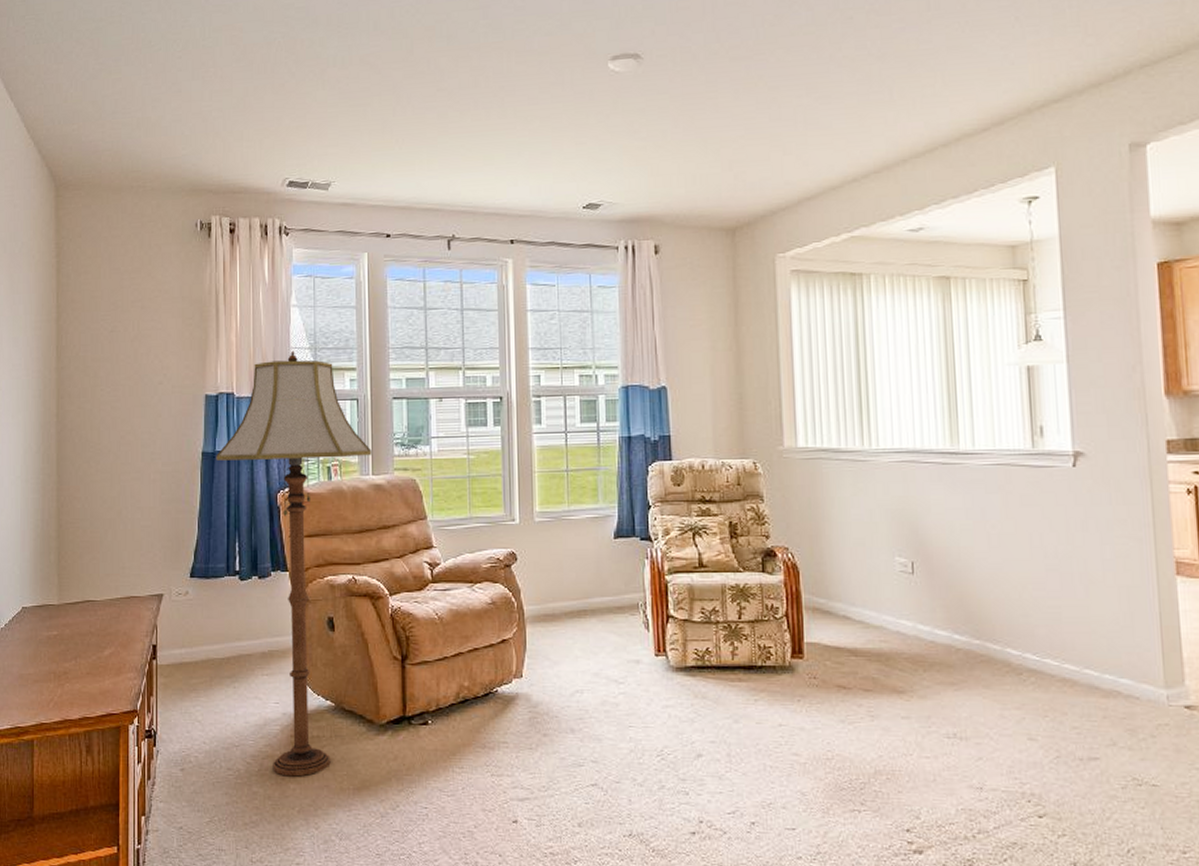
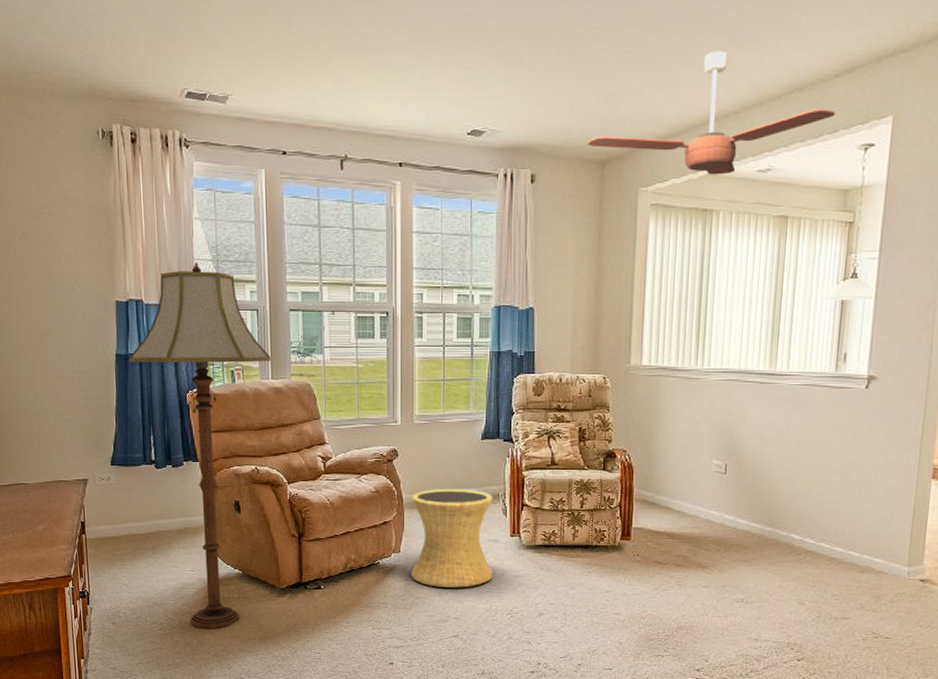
side table: none [534,597,636,722] -> present [411,488,493,588]
ceiling fan: none [713,112,988,237] -> present [586,50,835,175]

